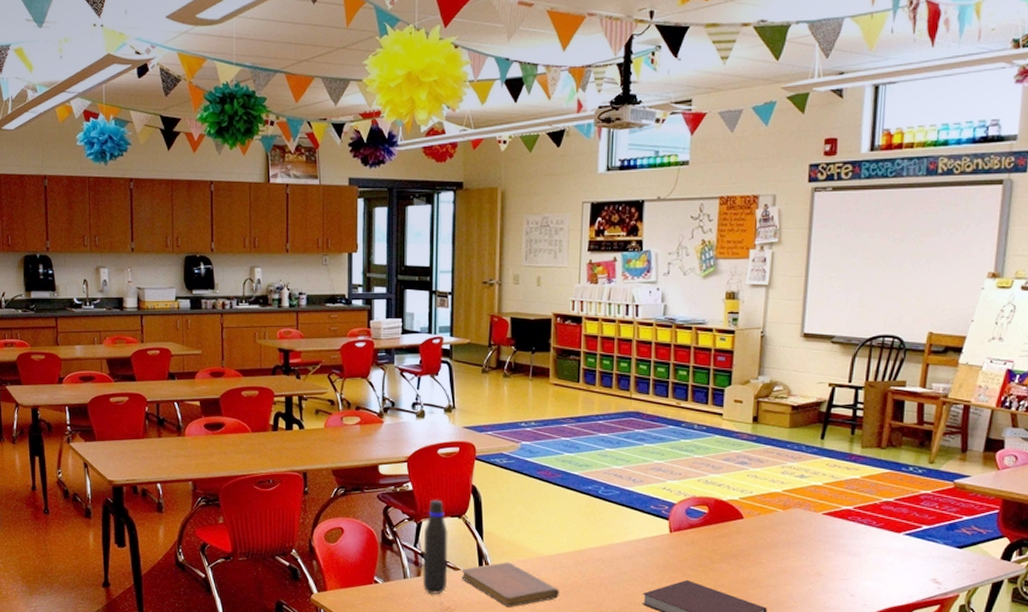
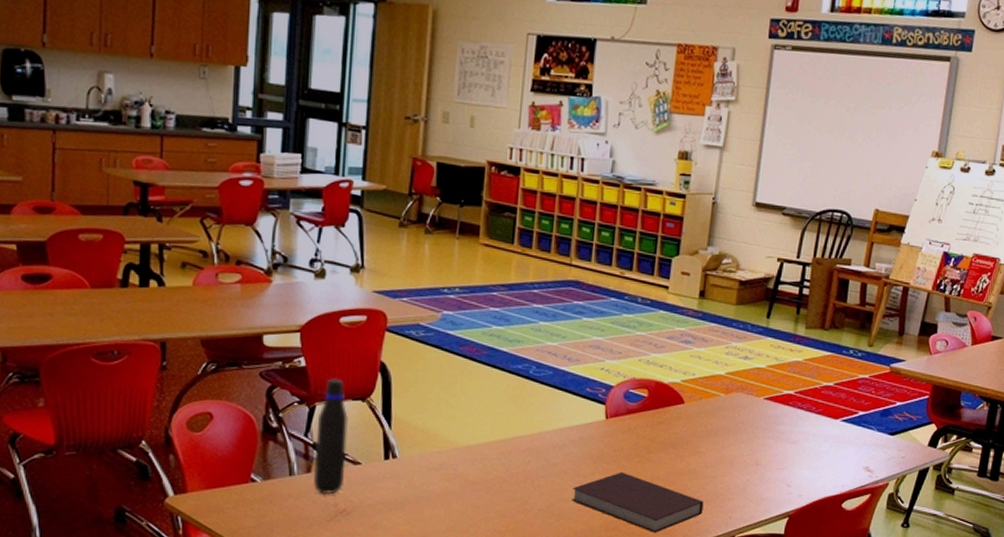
notebook: present [461,562,559,607] -> none [362,454,479,508]

